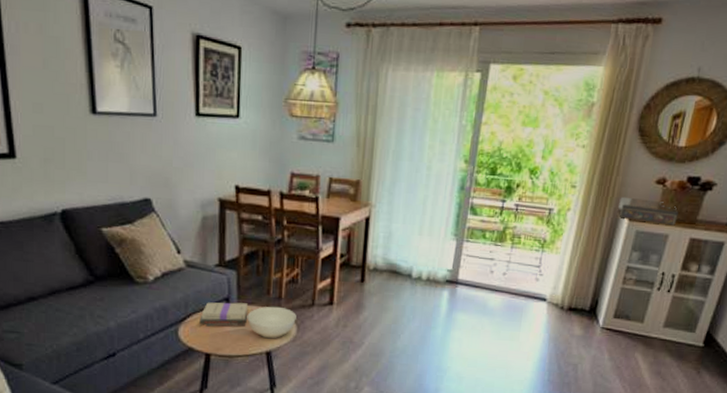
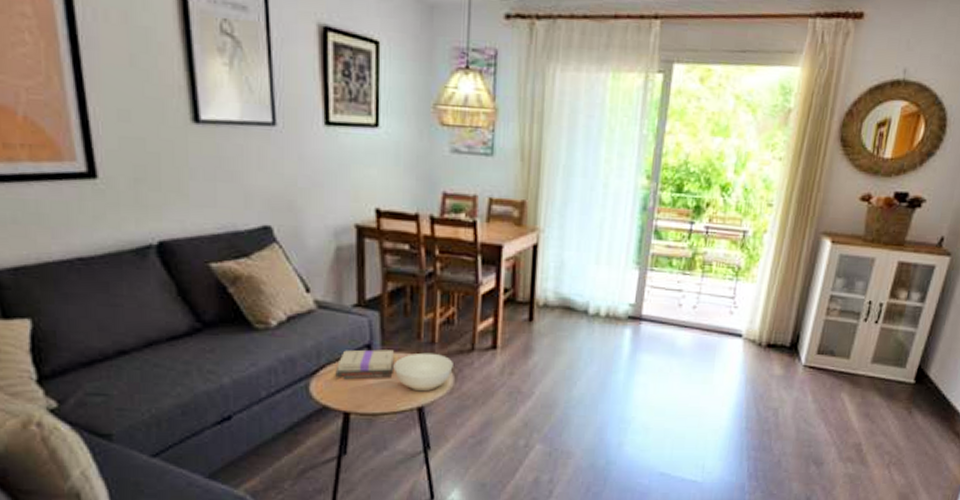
decorative box: present [618,196,679,226] -> none [819,215,886,248]

